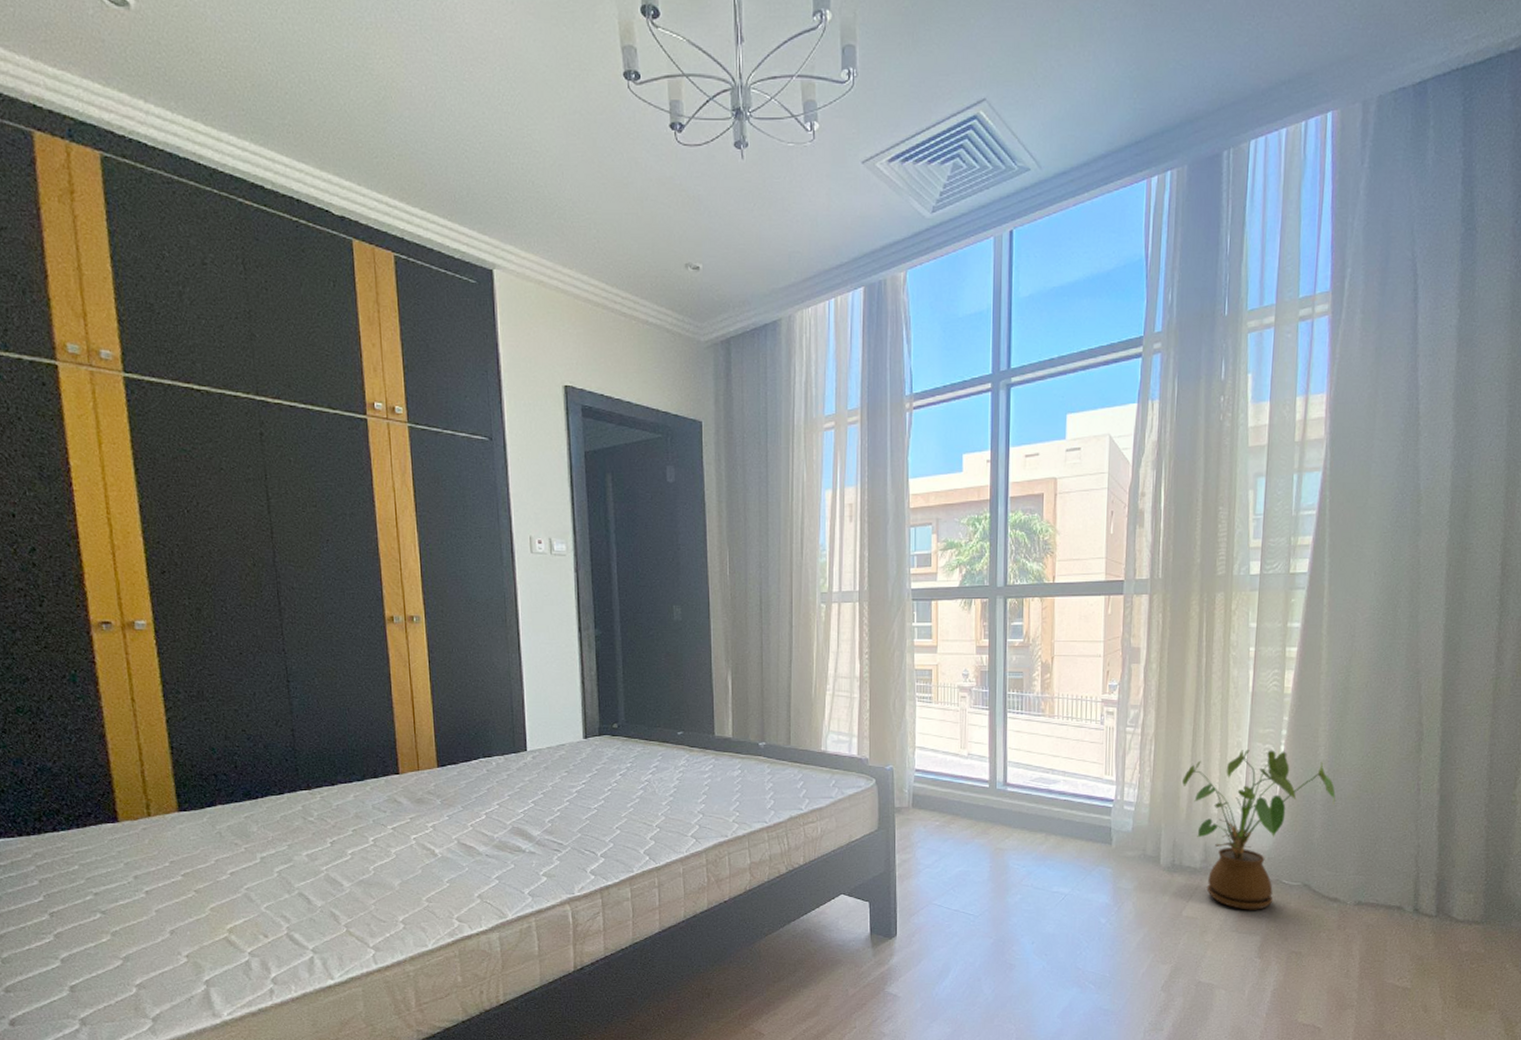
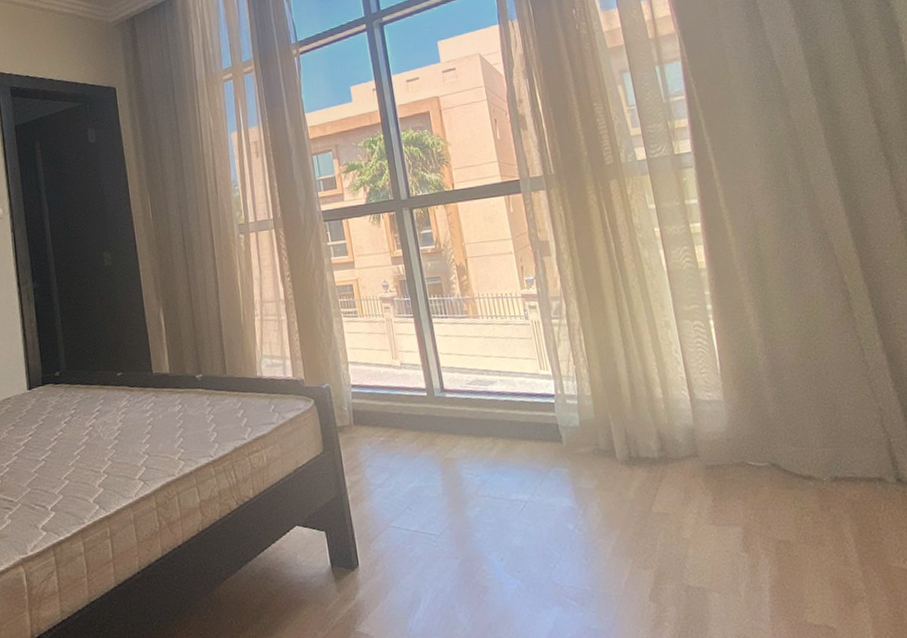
house plant: present [1182,750,1336,910] -> none [619,326,781,499]

